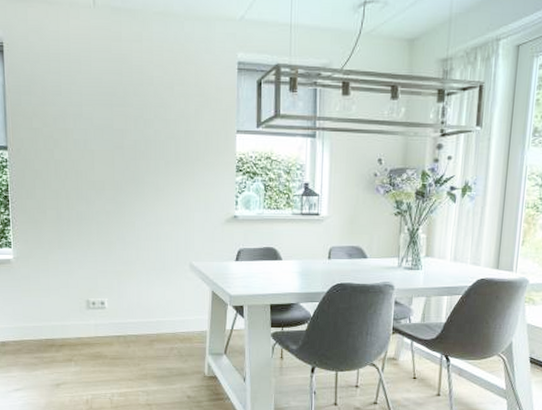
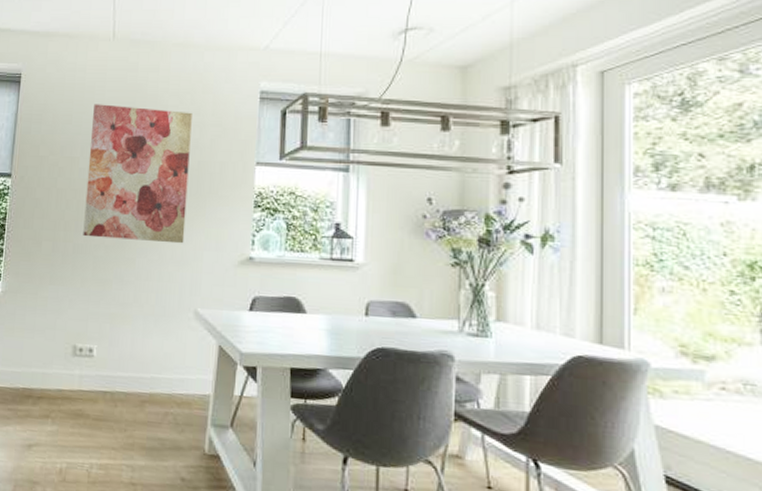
wall art: none [81,75,177,207] -> present [83,104,192,244]

